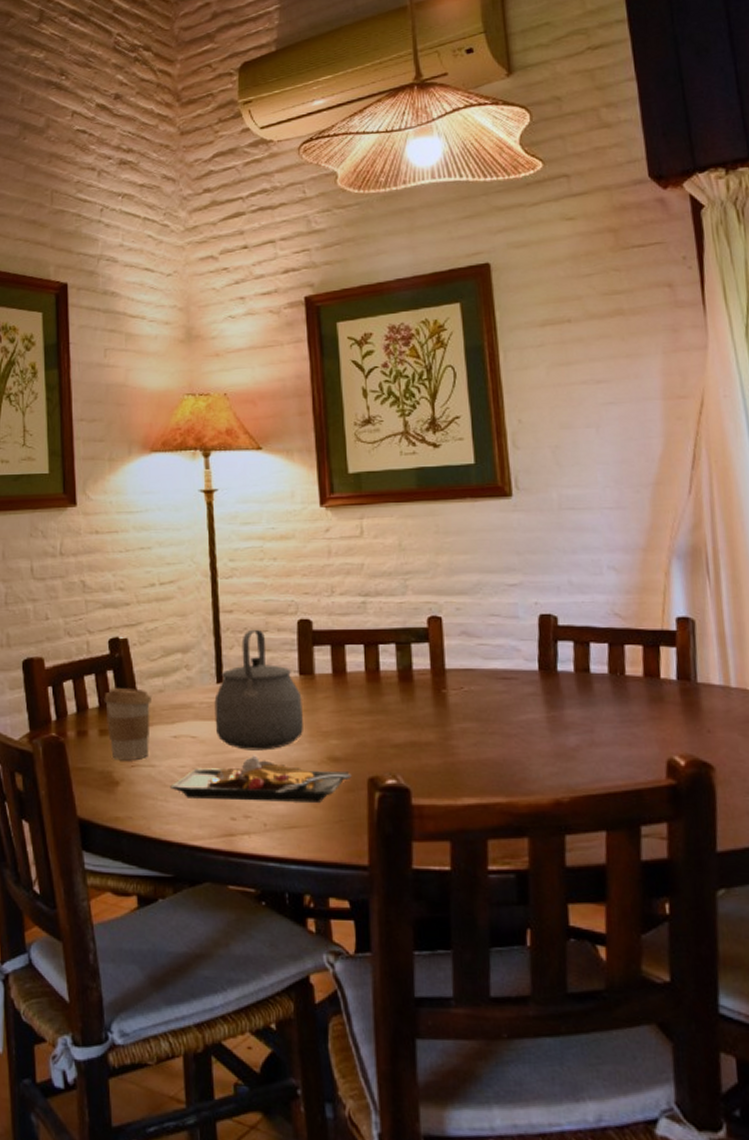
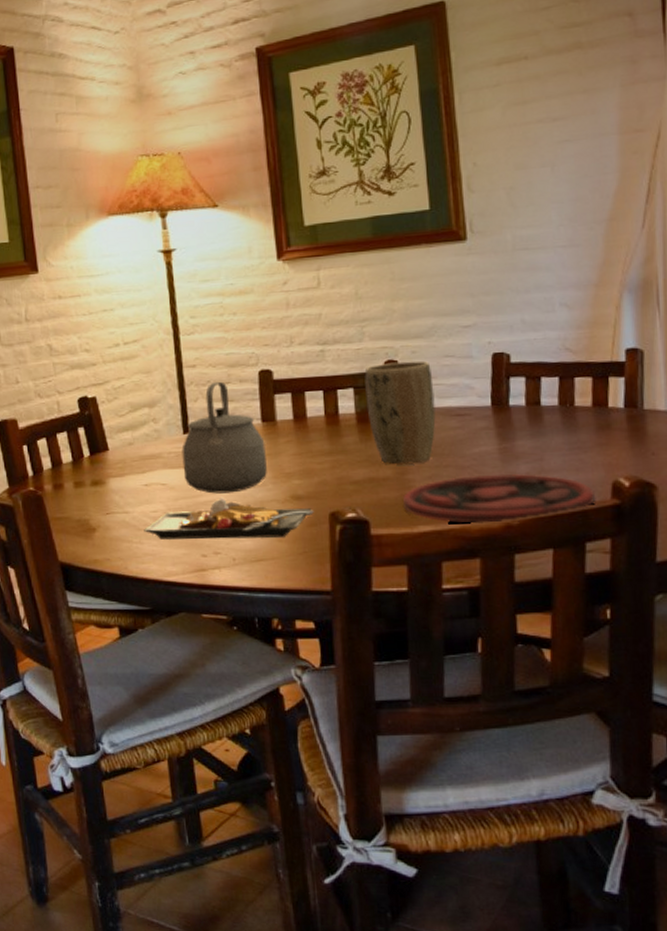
coffee cup: present [104,688,151,760] -> none [76,443,123,508]
plant pot: none [407,618,481,729] -> present [364,360,436,465]
plate: none [445,744,649,799] -> present [402,473,595,524]

